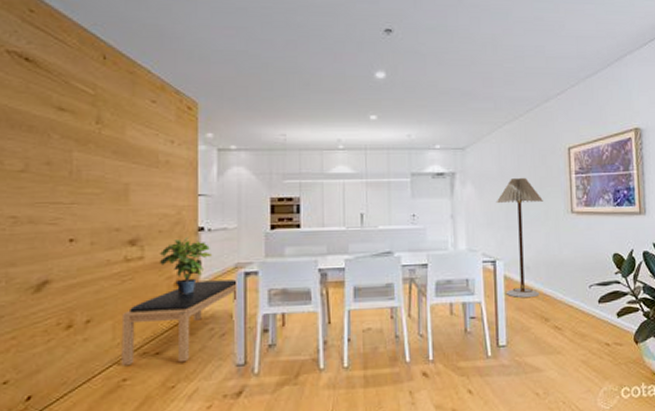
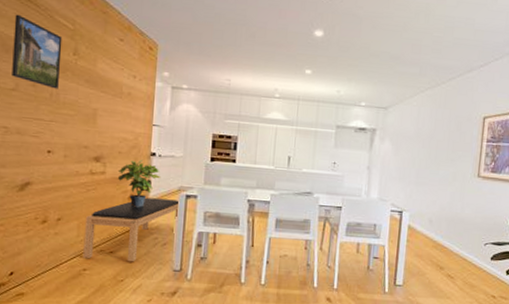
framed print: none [20,83,81,165] -> present [12,14,63,89]
floor lamp: present [496,177,543,298] -> none [408,139,453,248]

